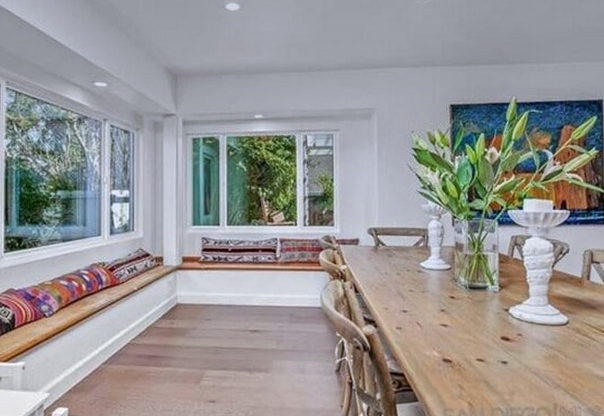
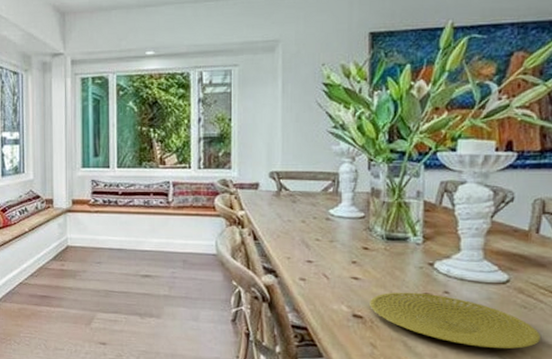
plate: none [457,336,596,384] -> present [370,292,542,349]

